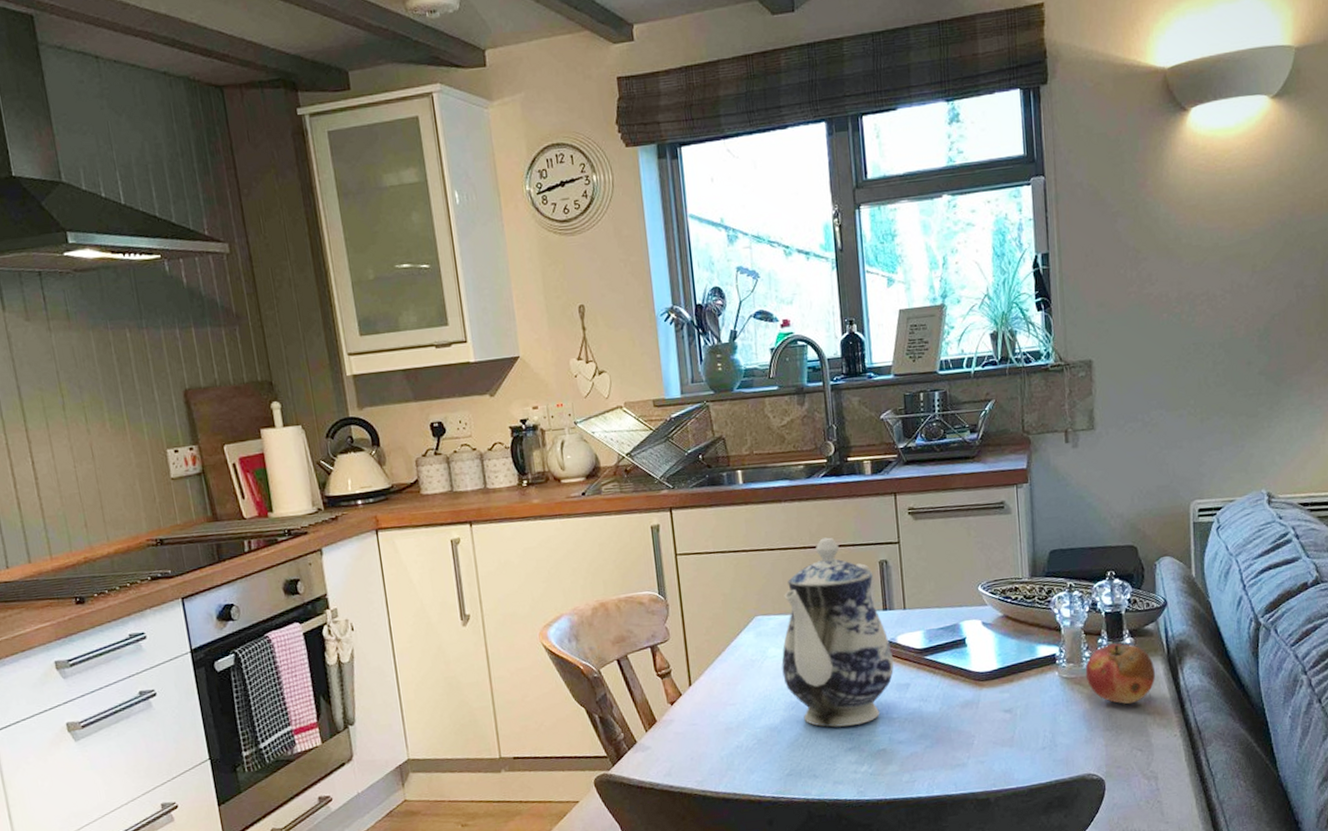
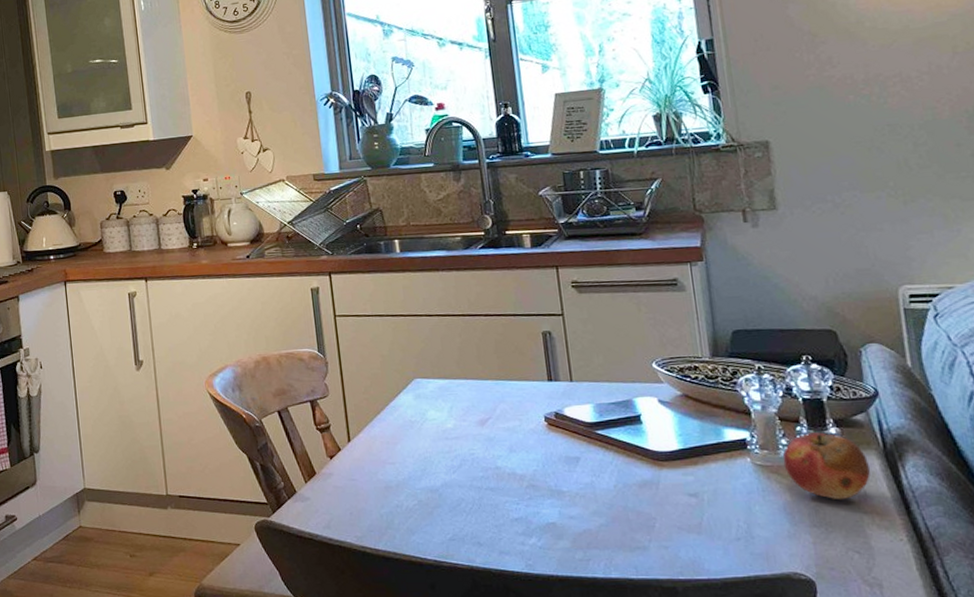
teapot: present [781,537,894,728] -> none [442,306,562,496]

